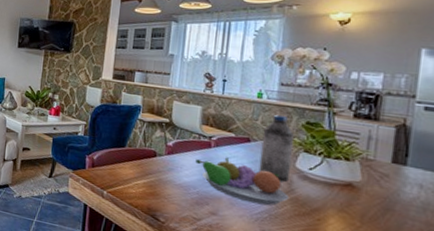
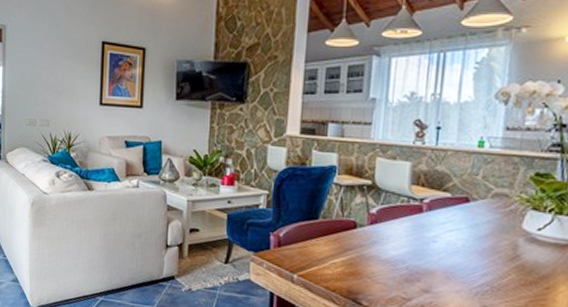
fruit bowl: present [195,157,288,206] -> none [404,223,513,277]
water bottle: present [258,114,294,182] -> none [479,166,521,248]

